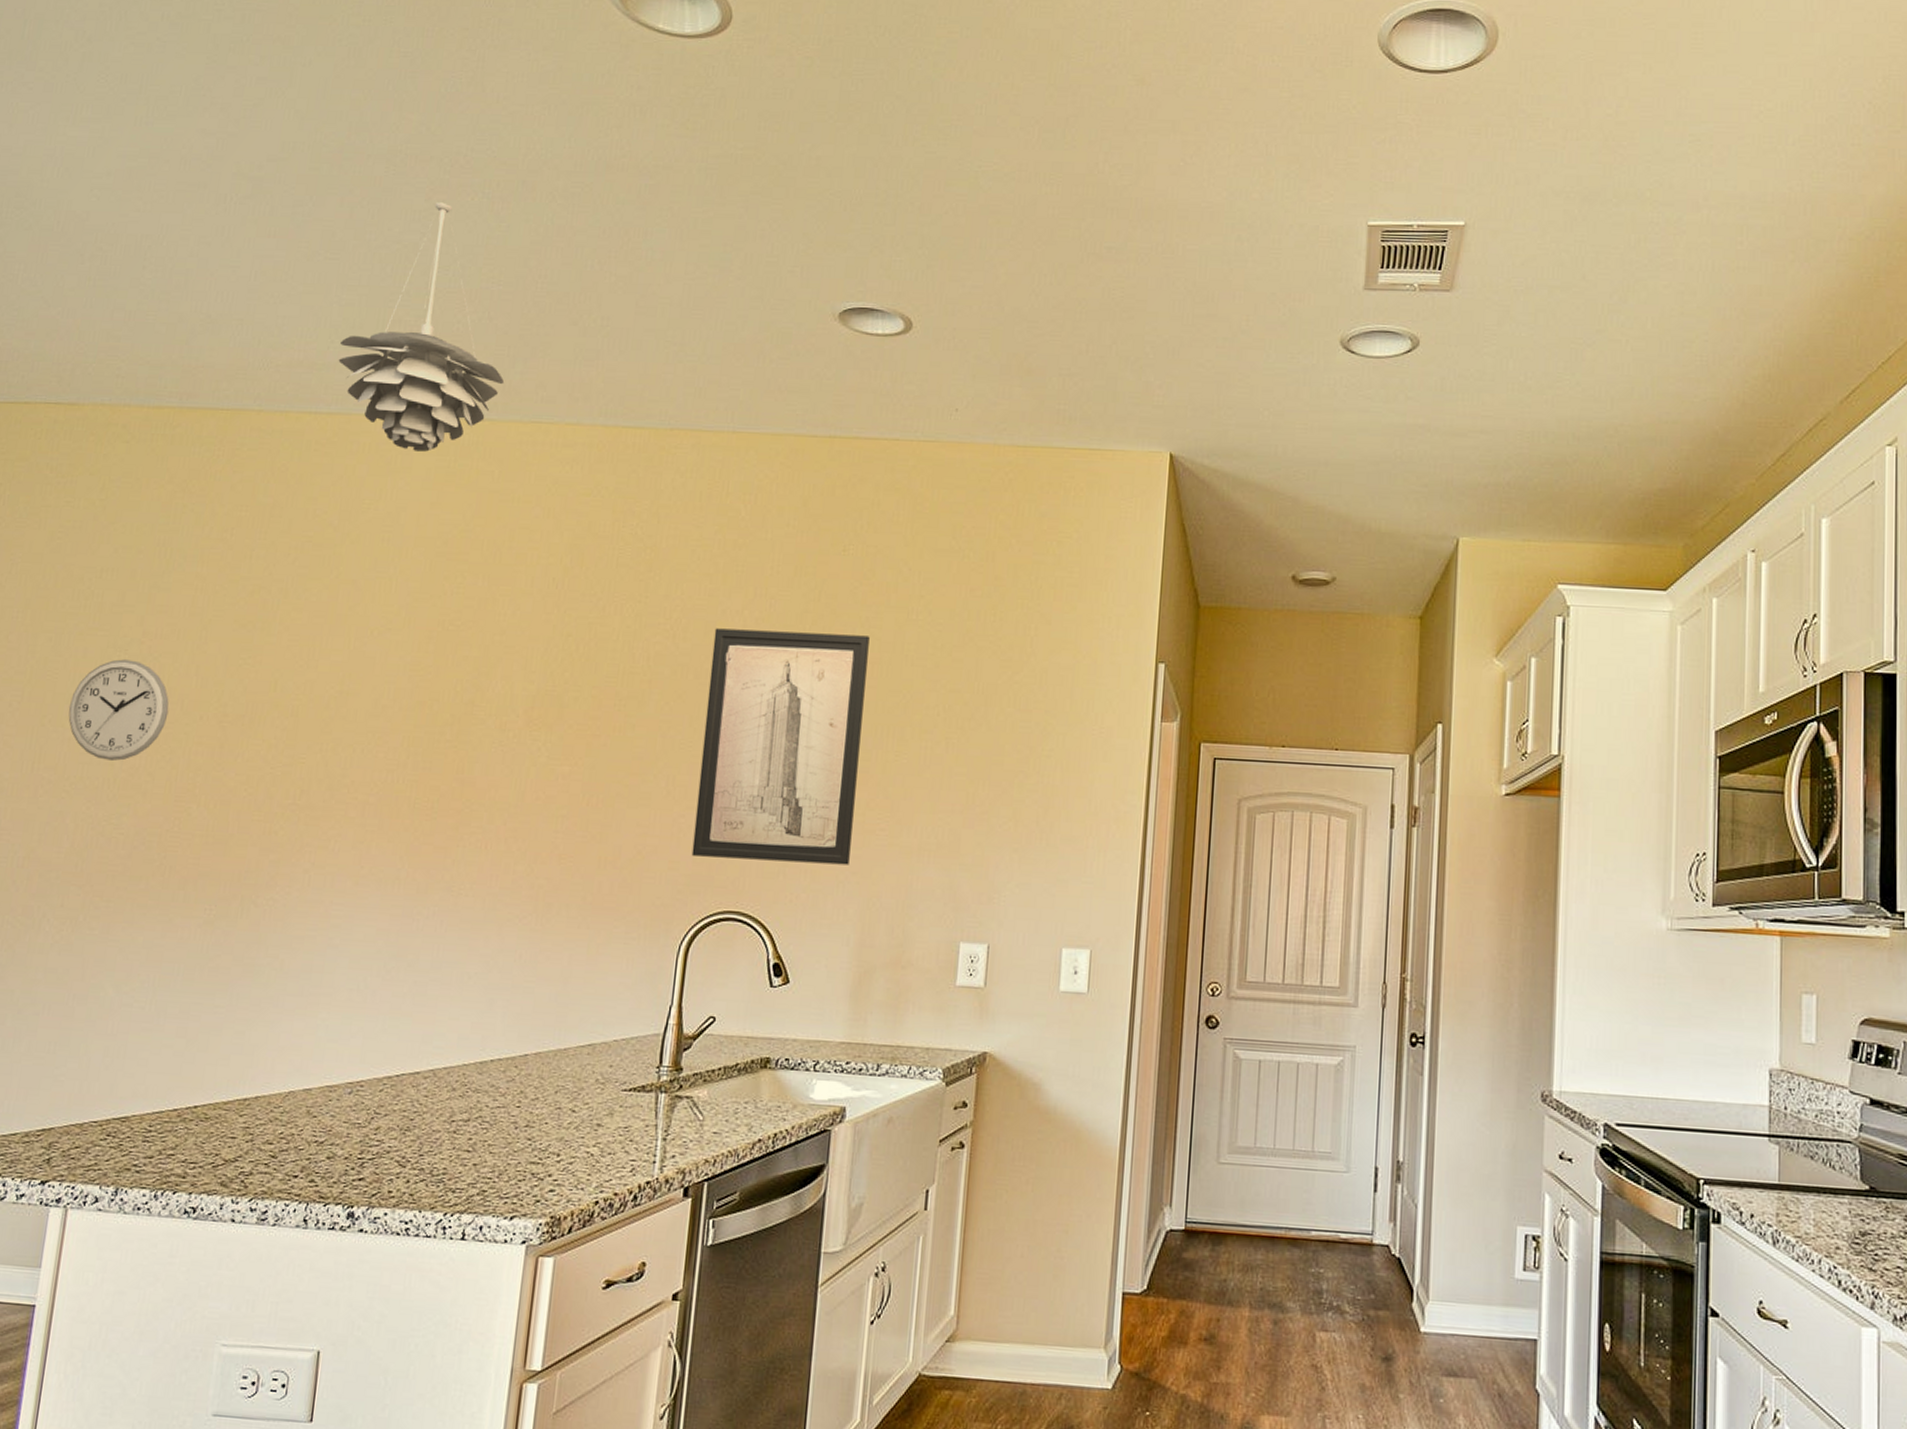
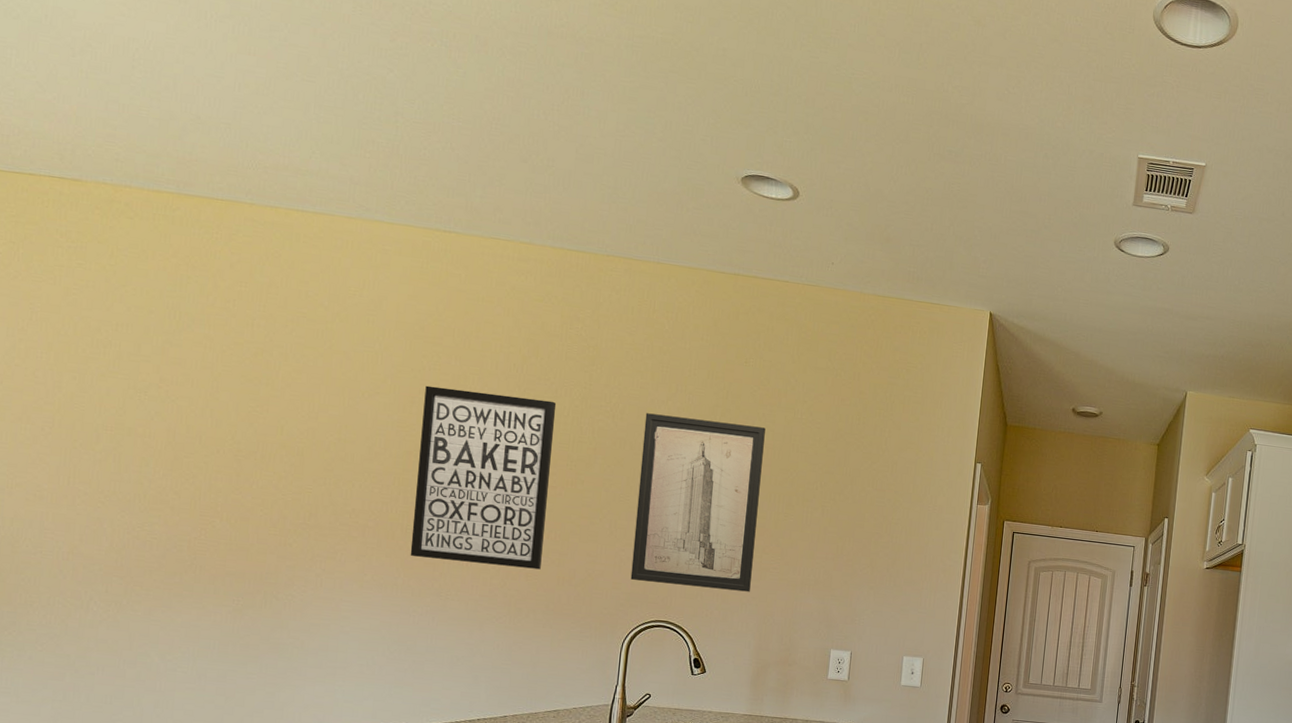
wall clock: present [68,659,169,761] -> none [97,399,189,481]
pendant light: present [338,202,505,452] -> none [320,44,467,253]
wall art: none [417,615,604,849] -> present [410,385,557,570]

